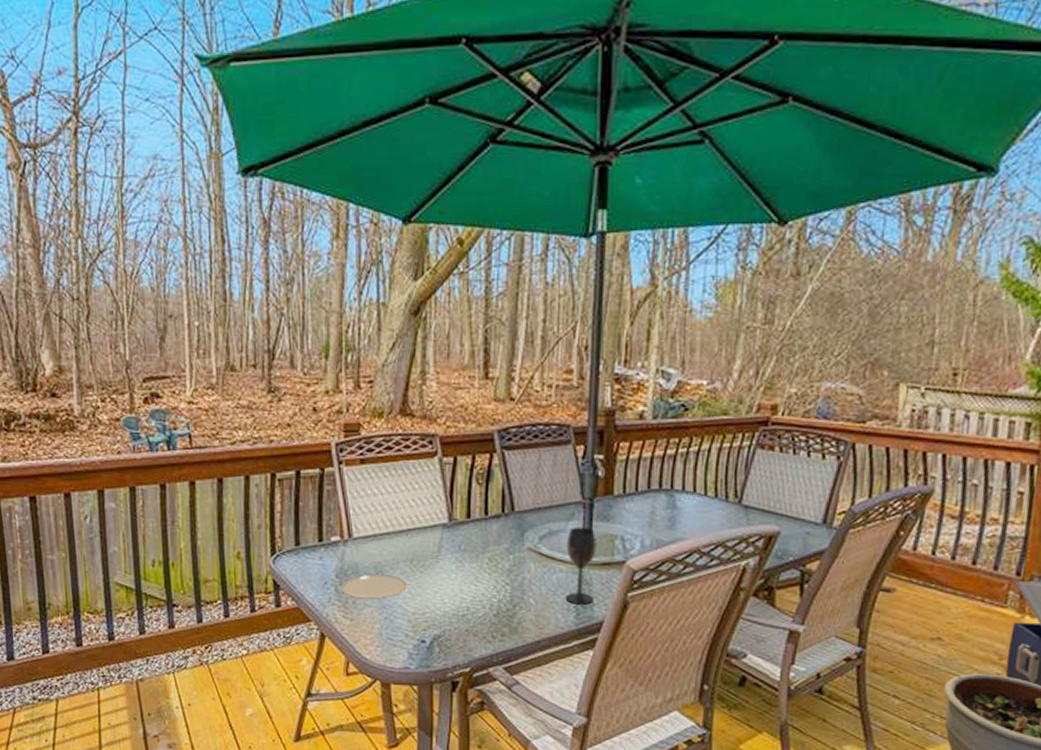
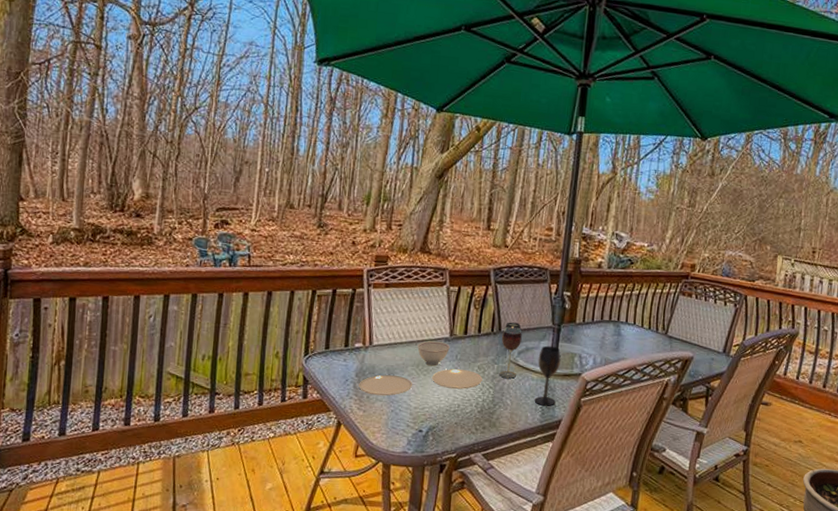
bowl: none [409,529,450,561] -> present [417,341,450,367]
plate: none [431,562,496,588] -> present [432,368,483,389]
wineglass: none [515,499,543,572] -> present [499,322,522,379]

